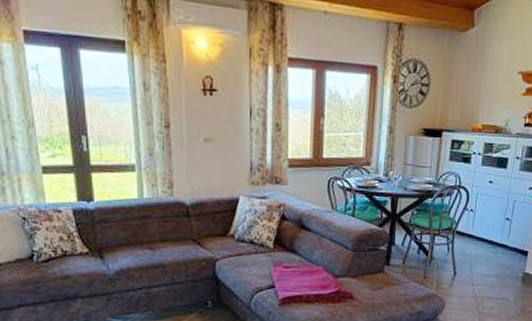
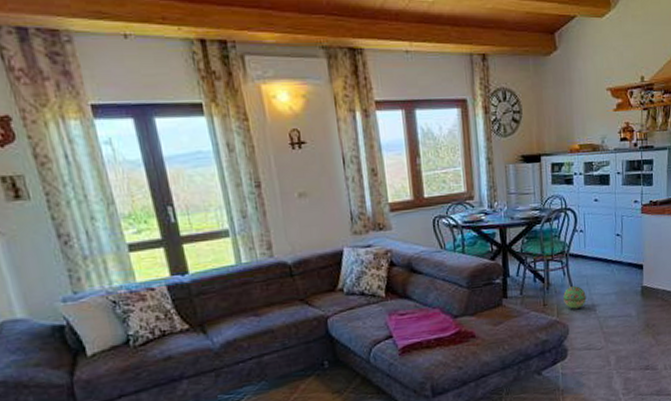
ball: none [444,263,467,285] -> present [563,286,586,309]

